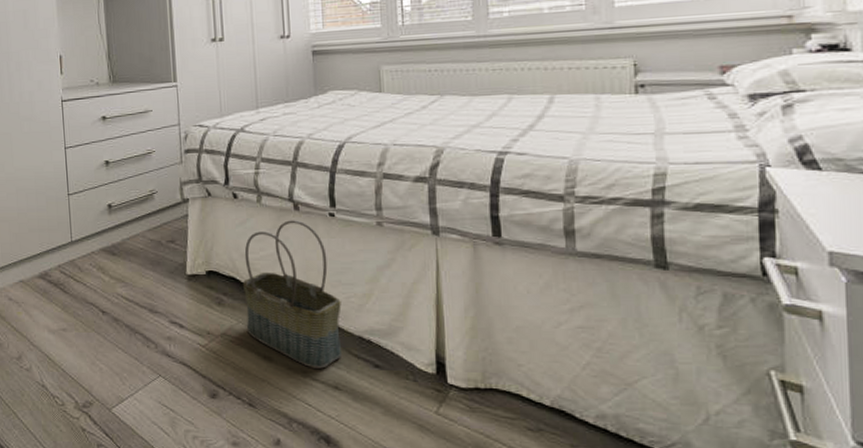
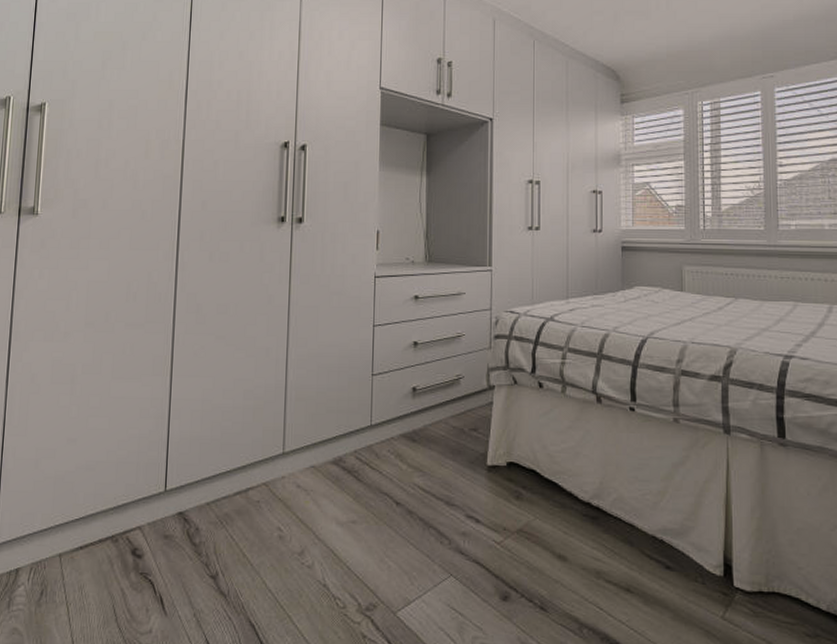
basket: present [242,220,341,370] -> none [542,413,637,571]

